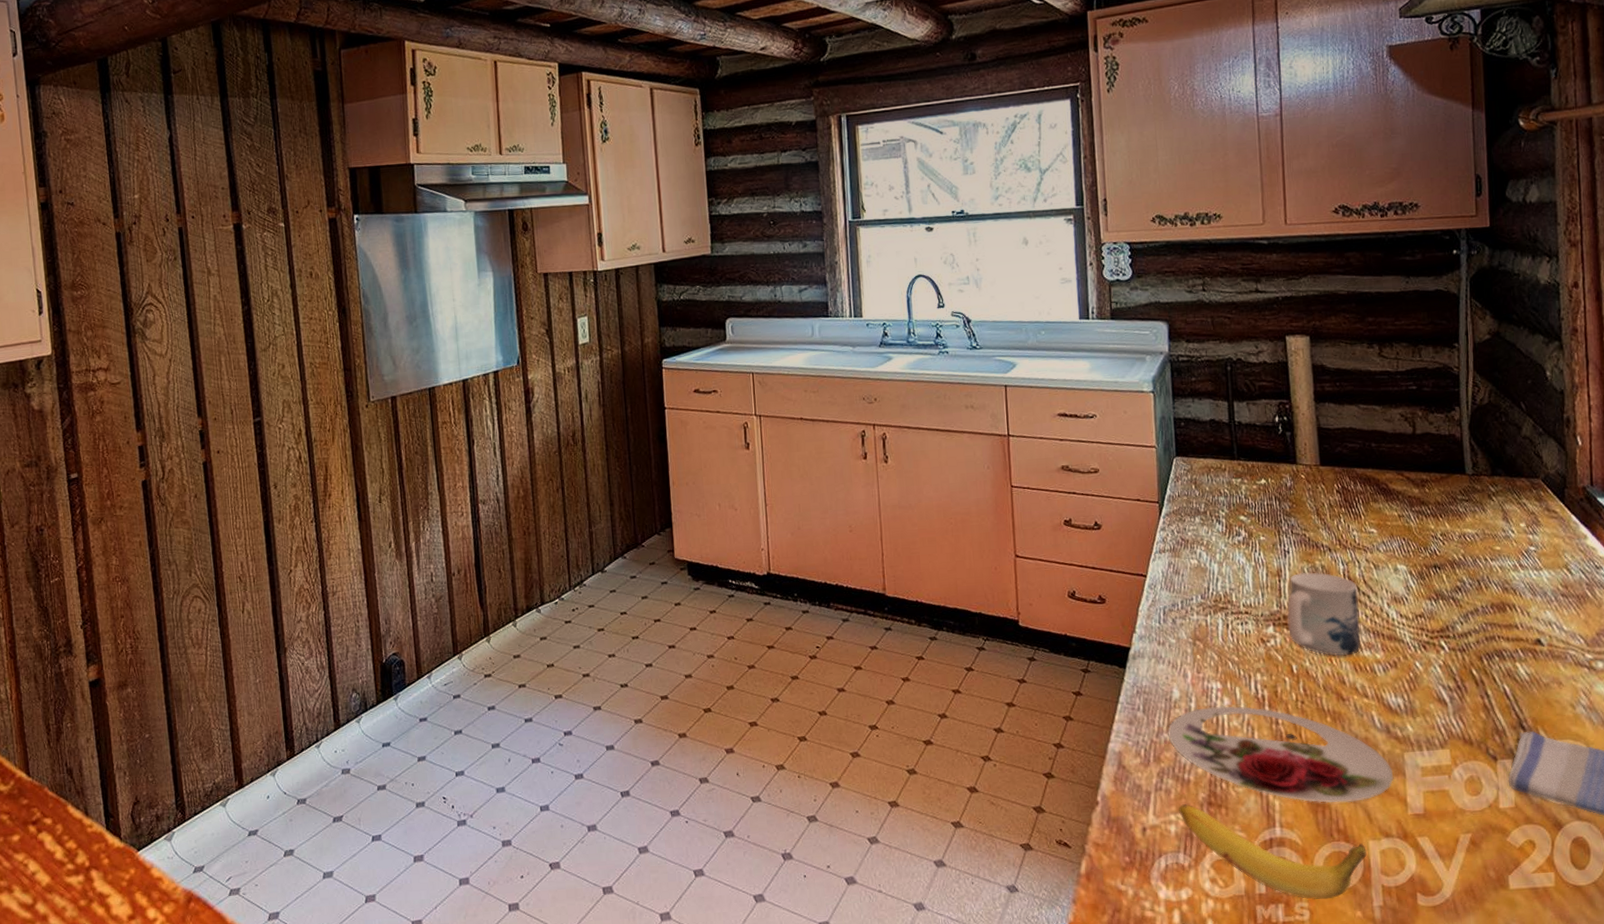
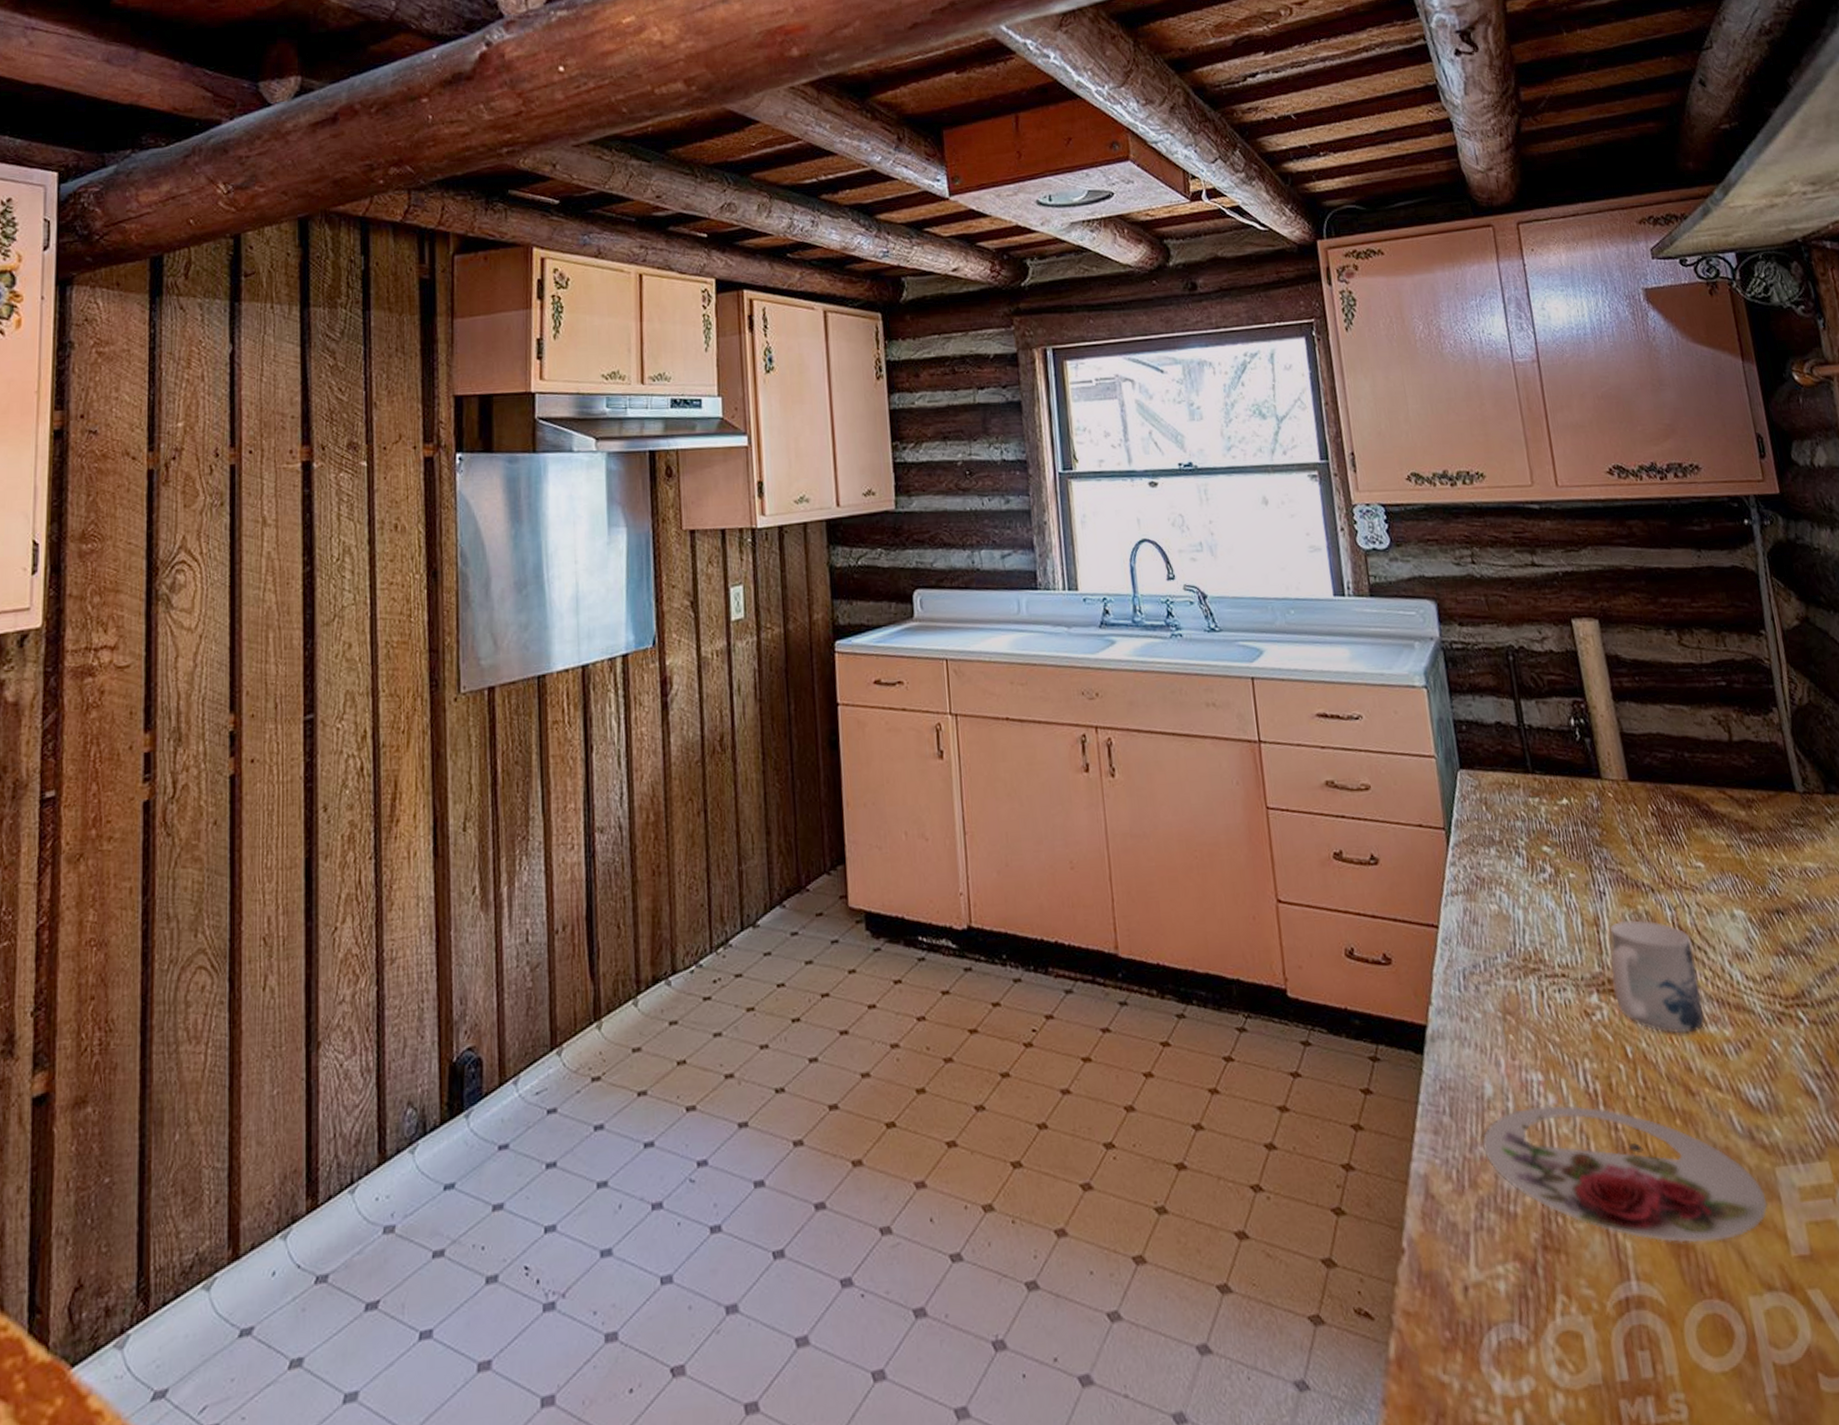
banana: present [1179,804,1368,900] -> none [1506,1249,1749,1388]

